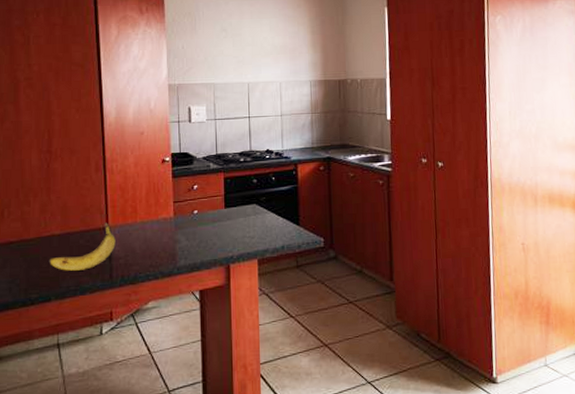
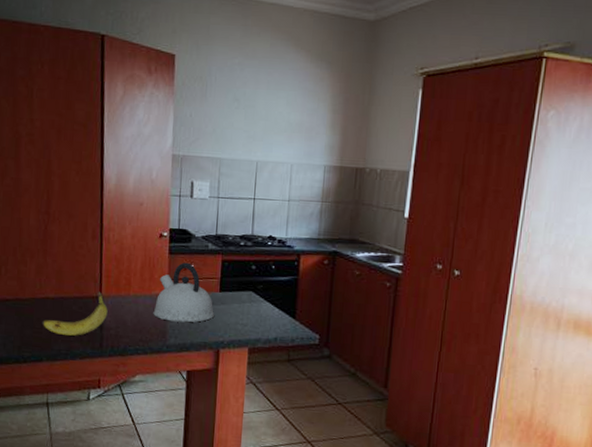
kettle: none [161,183,222,243] -> present [153,262,215,323]

